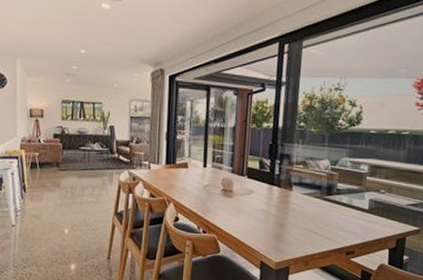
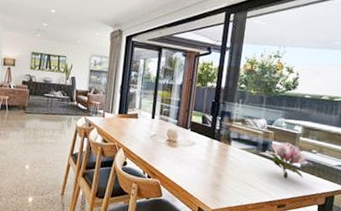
flower: none [330,183,382,224] -> present [265,142,313,179]

